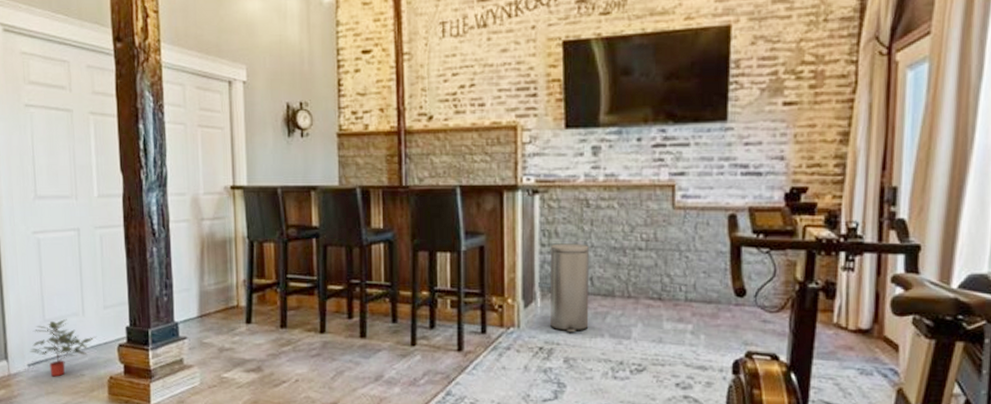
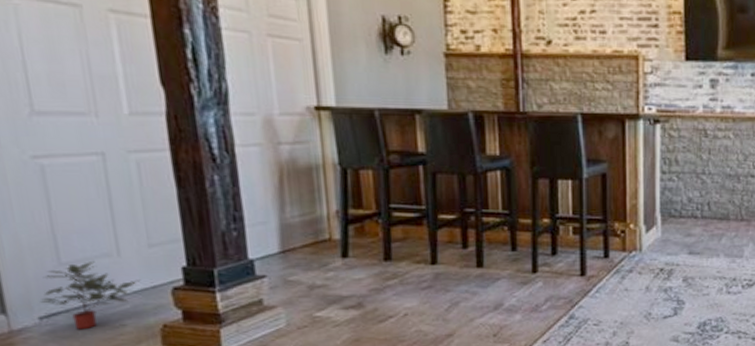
pedal bin: present [550,243,590,333] -> none [670,171,708,254]

